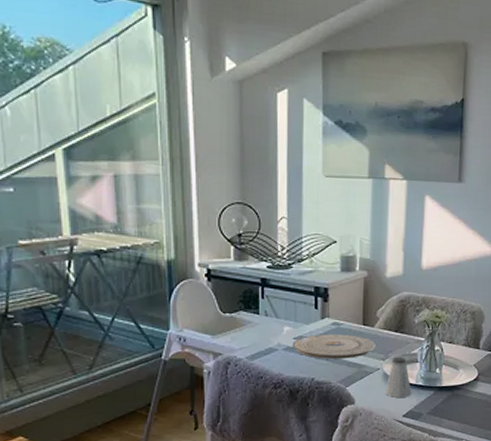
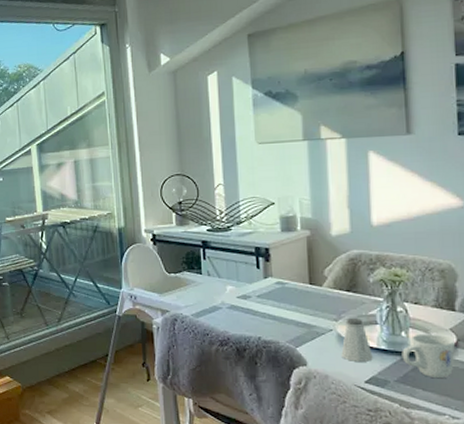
plate: present [292,334,376,359] -> none [236,293,326,318]
mug: none [434,369,476,409] -> present [402,334,455,379]

